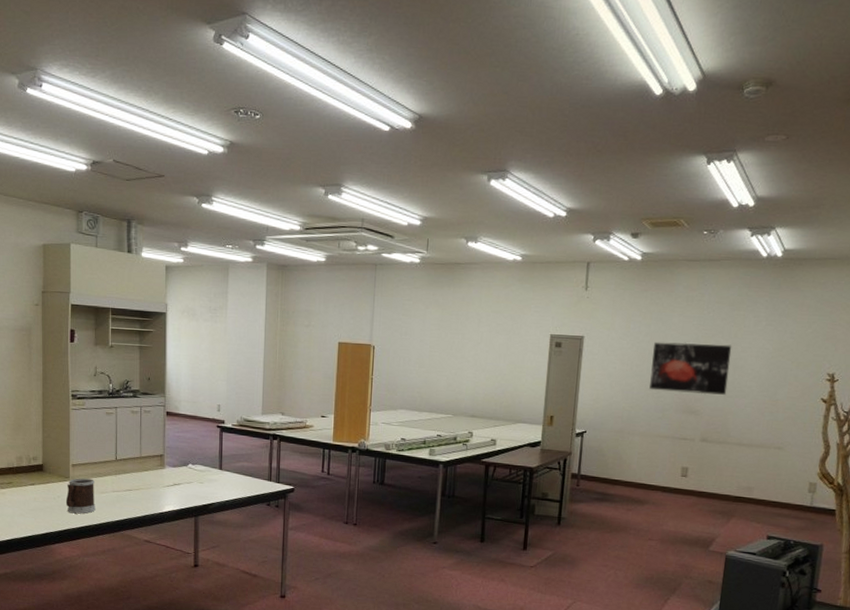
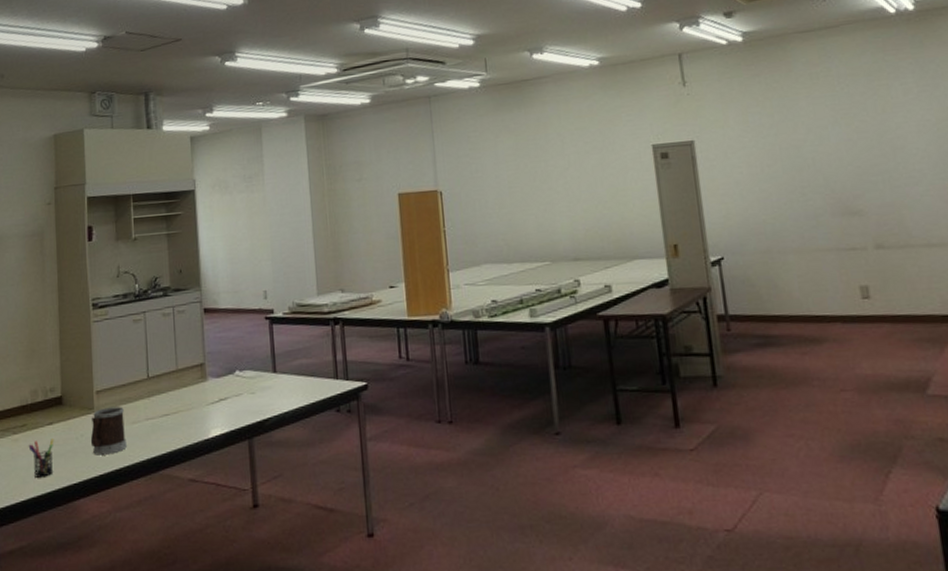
pen holder: none [13,496,35,524] -> present [28,438,54,478]
wall art: present [650,342,732,395] -> none [783,122,893,194]

